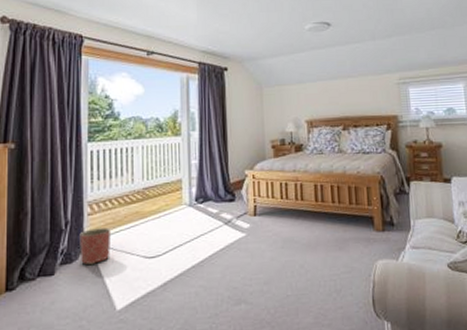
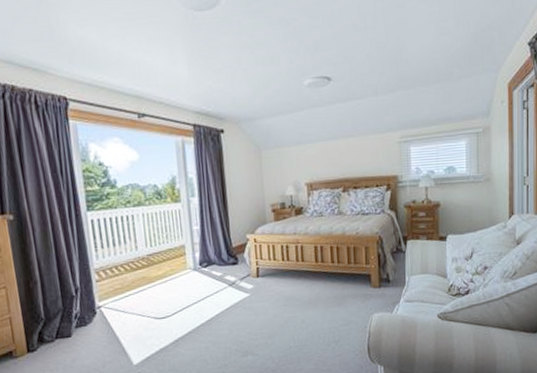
planter: present [79,228,112,266] -> none [90,293,123,327]

